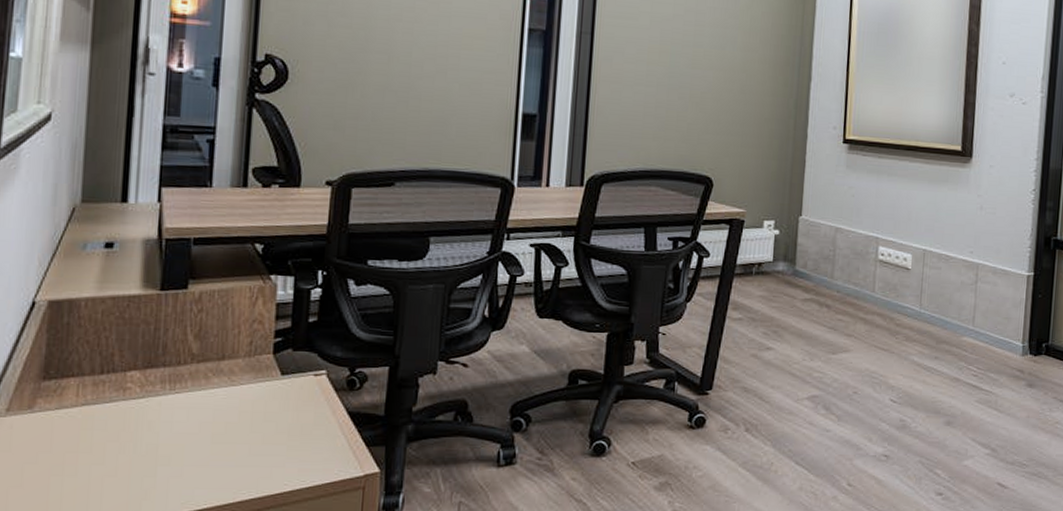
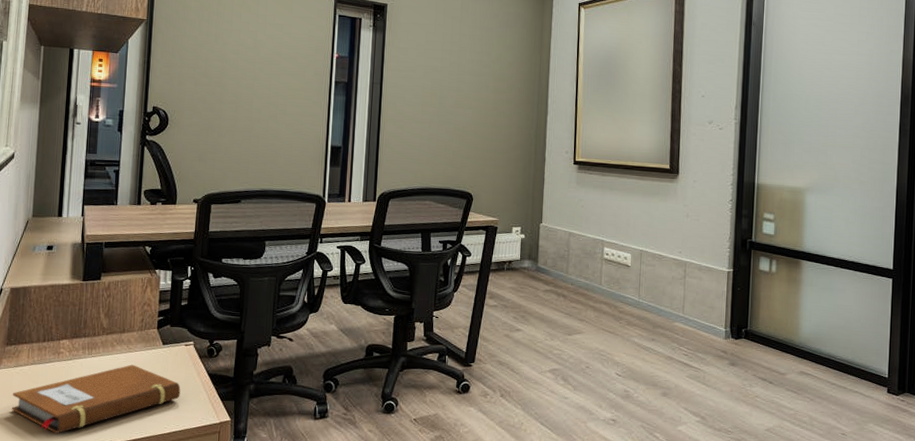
notebook: none [51,402,308,498] -> present [11,364,181,434]

